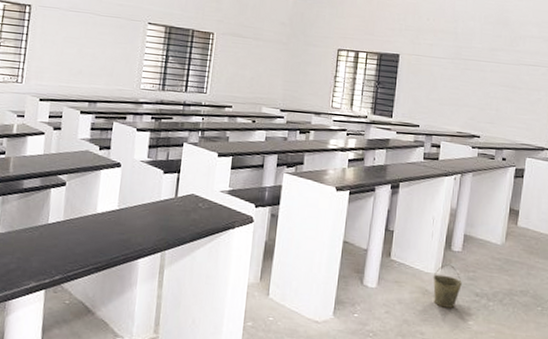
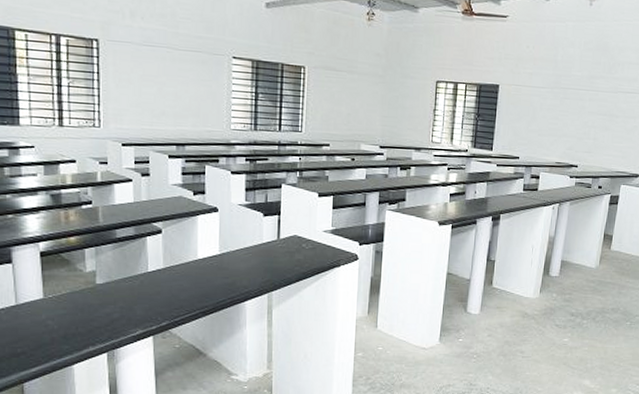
bucket: present [433,263,462,308] -> none [532,288,559,328]

